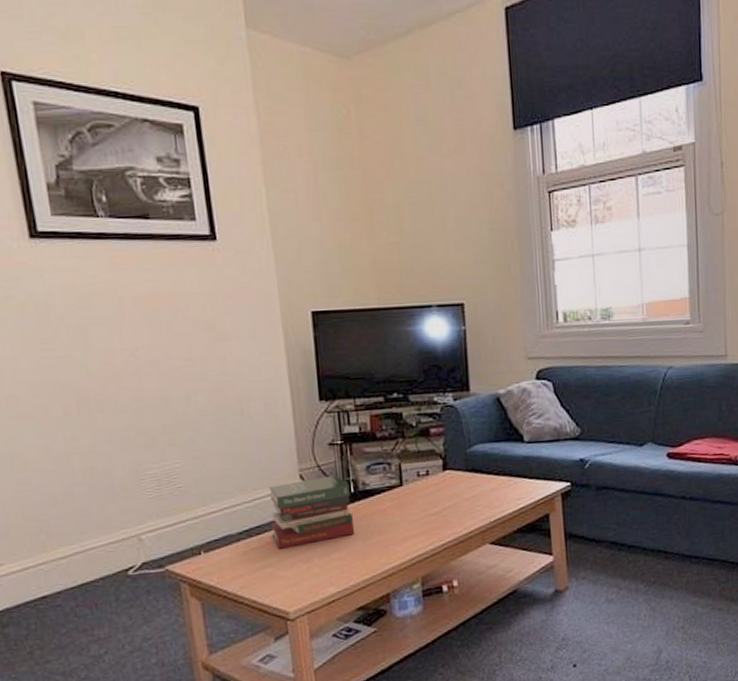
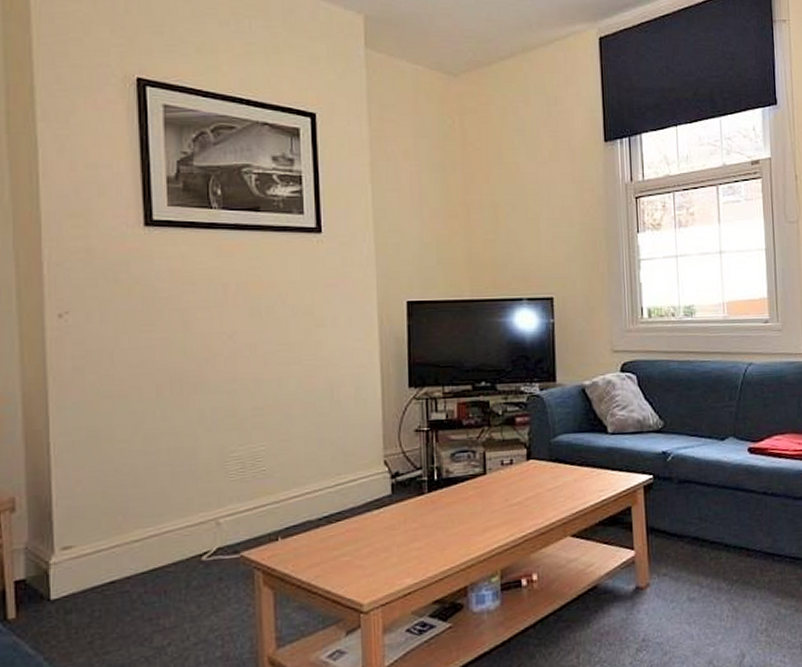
books: present [268,475,355,549] -> none [351,461,436,537]

